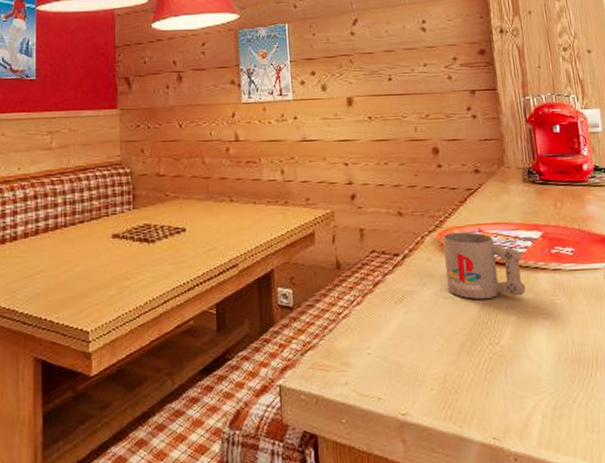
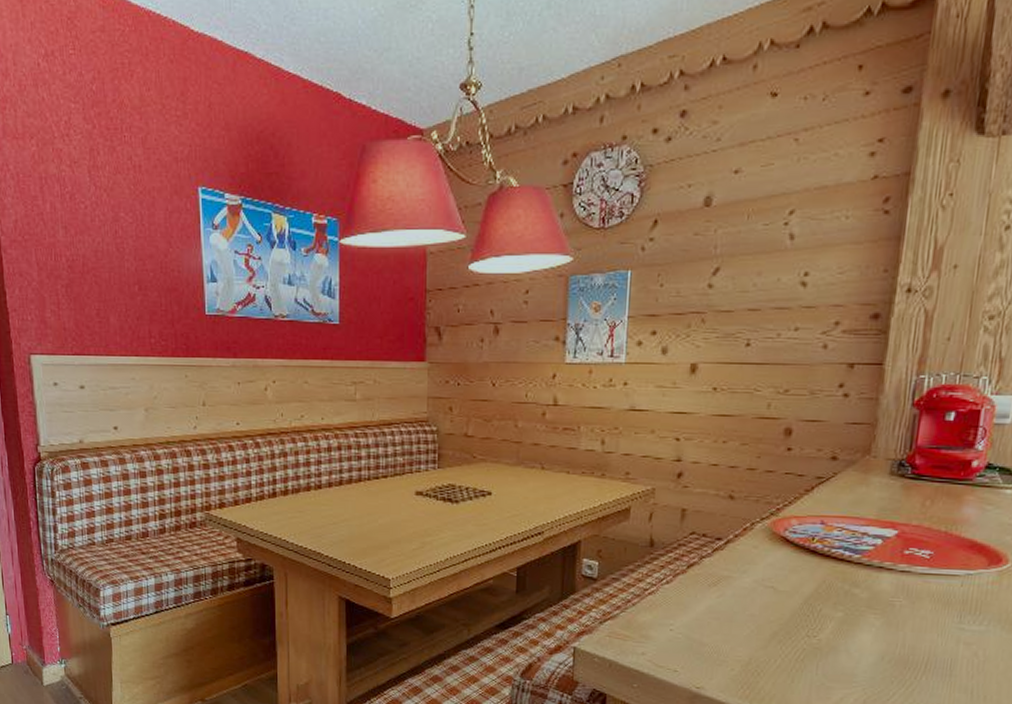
mug: present [443,231,526,300] -> none [771,522,867,594]

